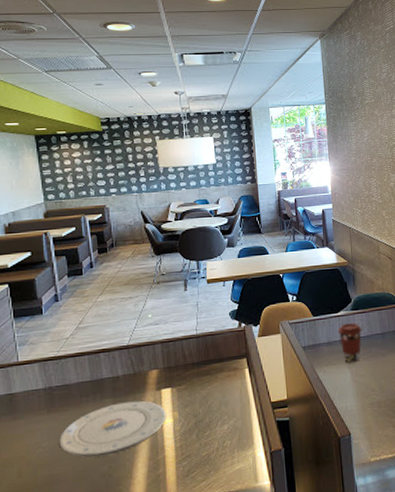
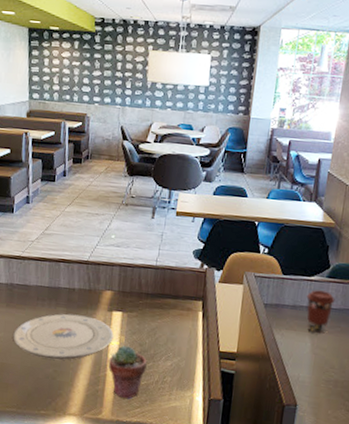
potted succulent: none [165,420,205,476] -> present [108,345,148,400]

